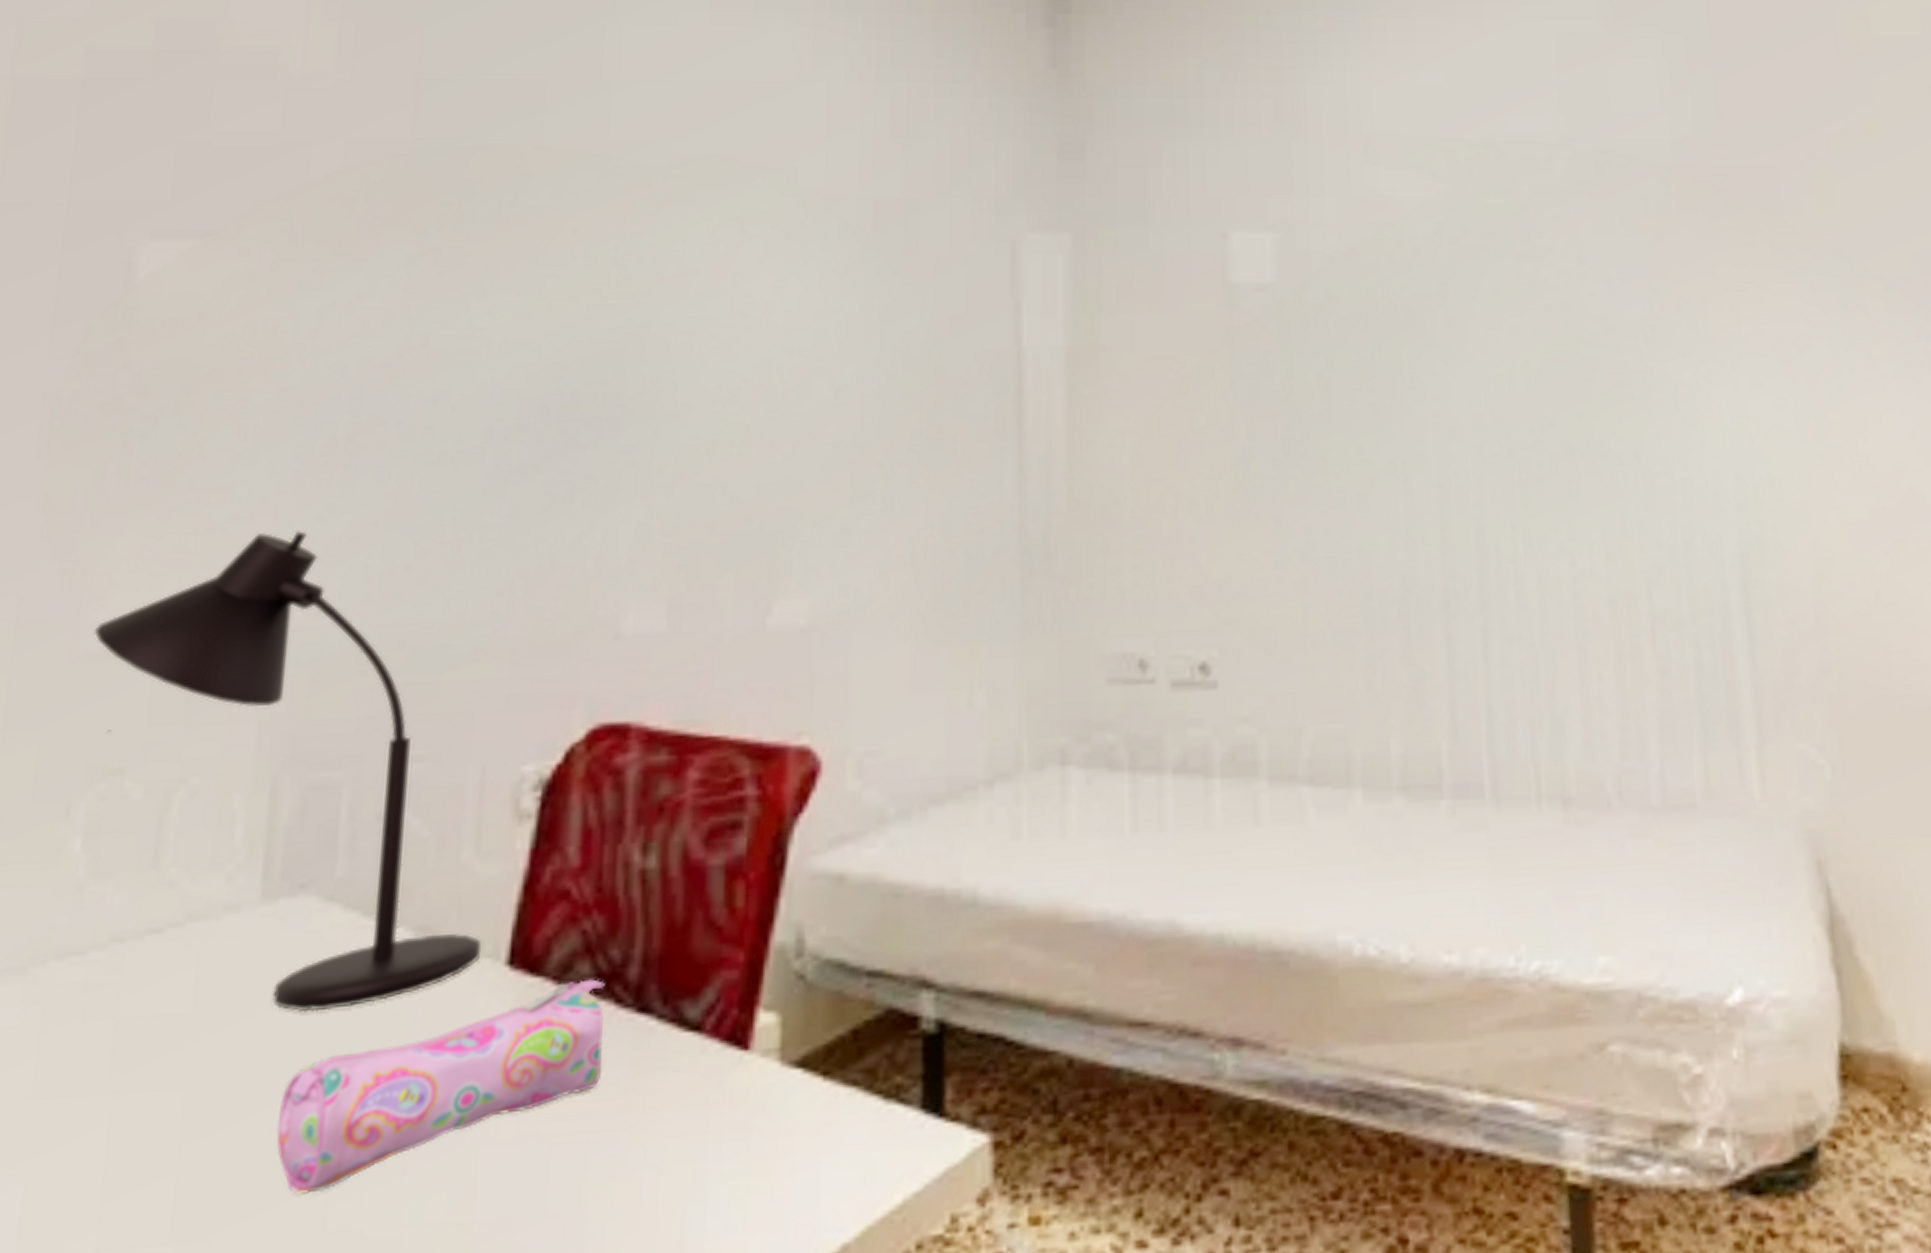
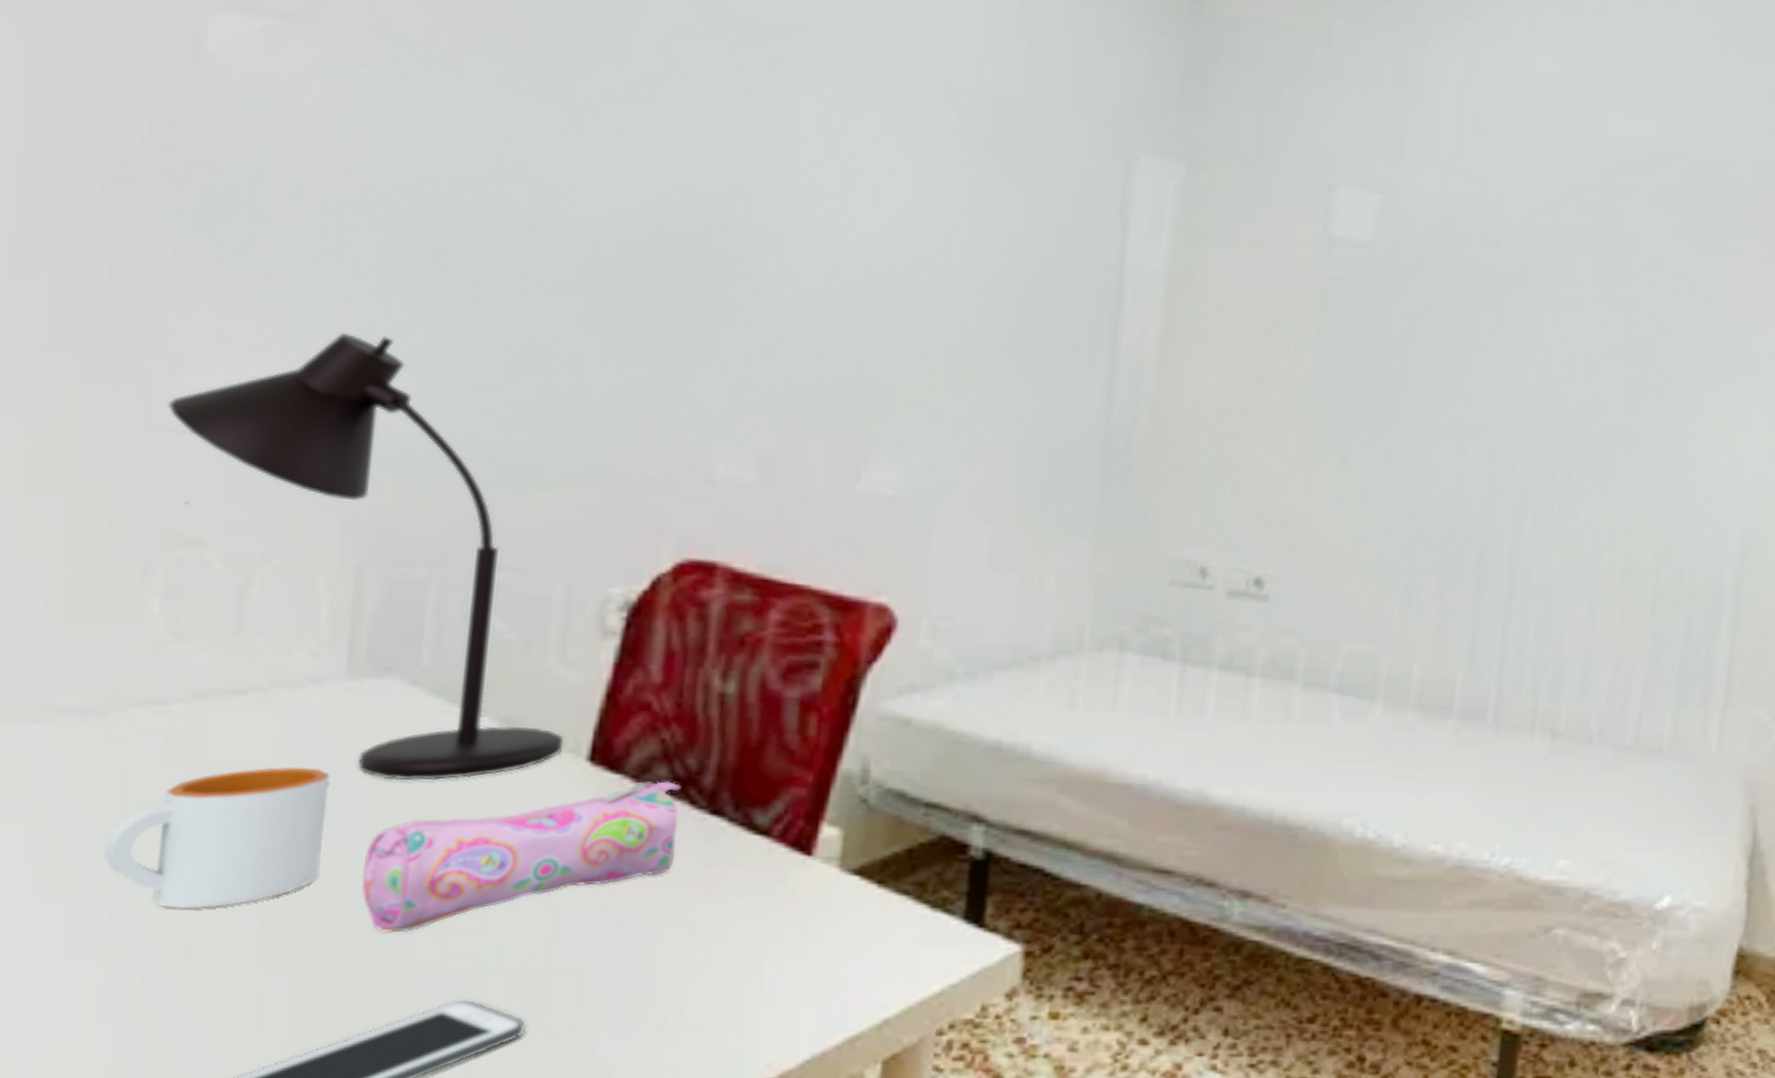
mug: none [18,1007,245,1190] -> present [103,767,331,910]

